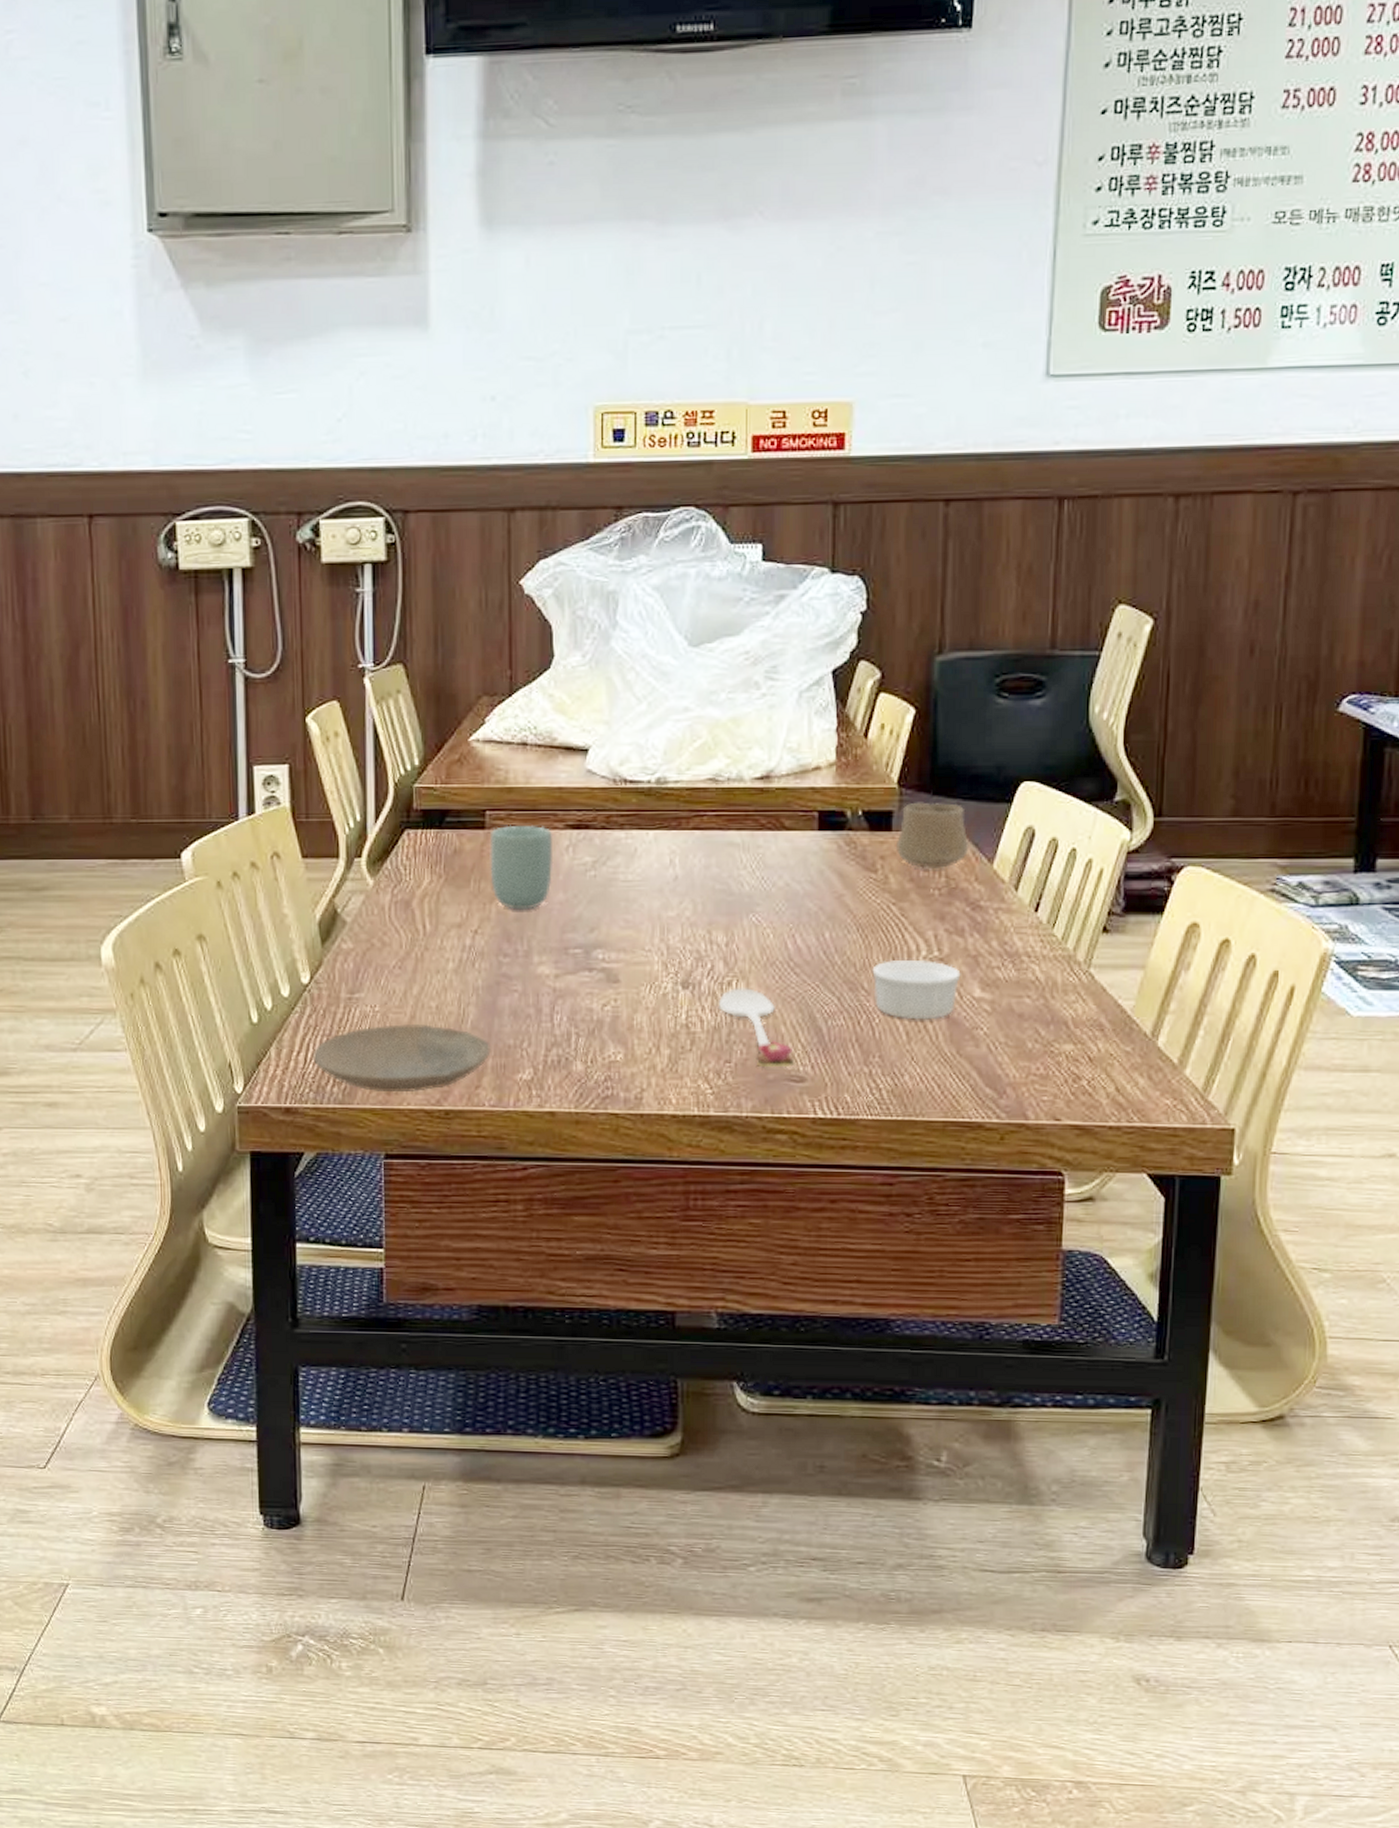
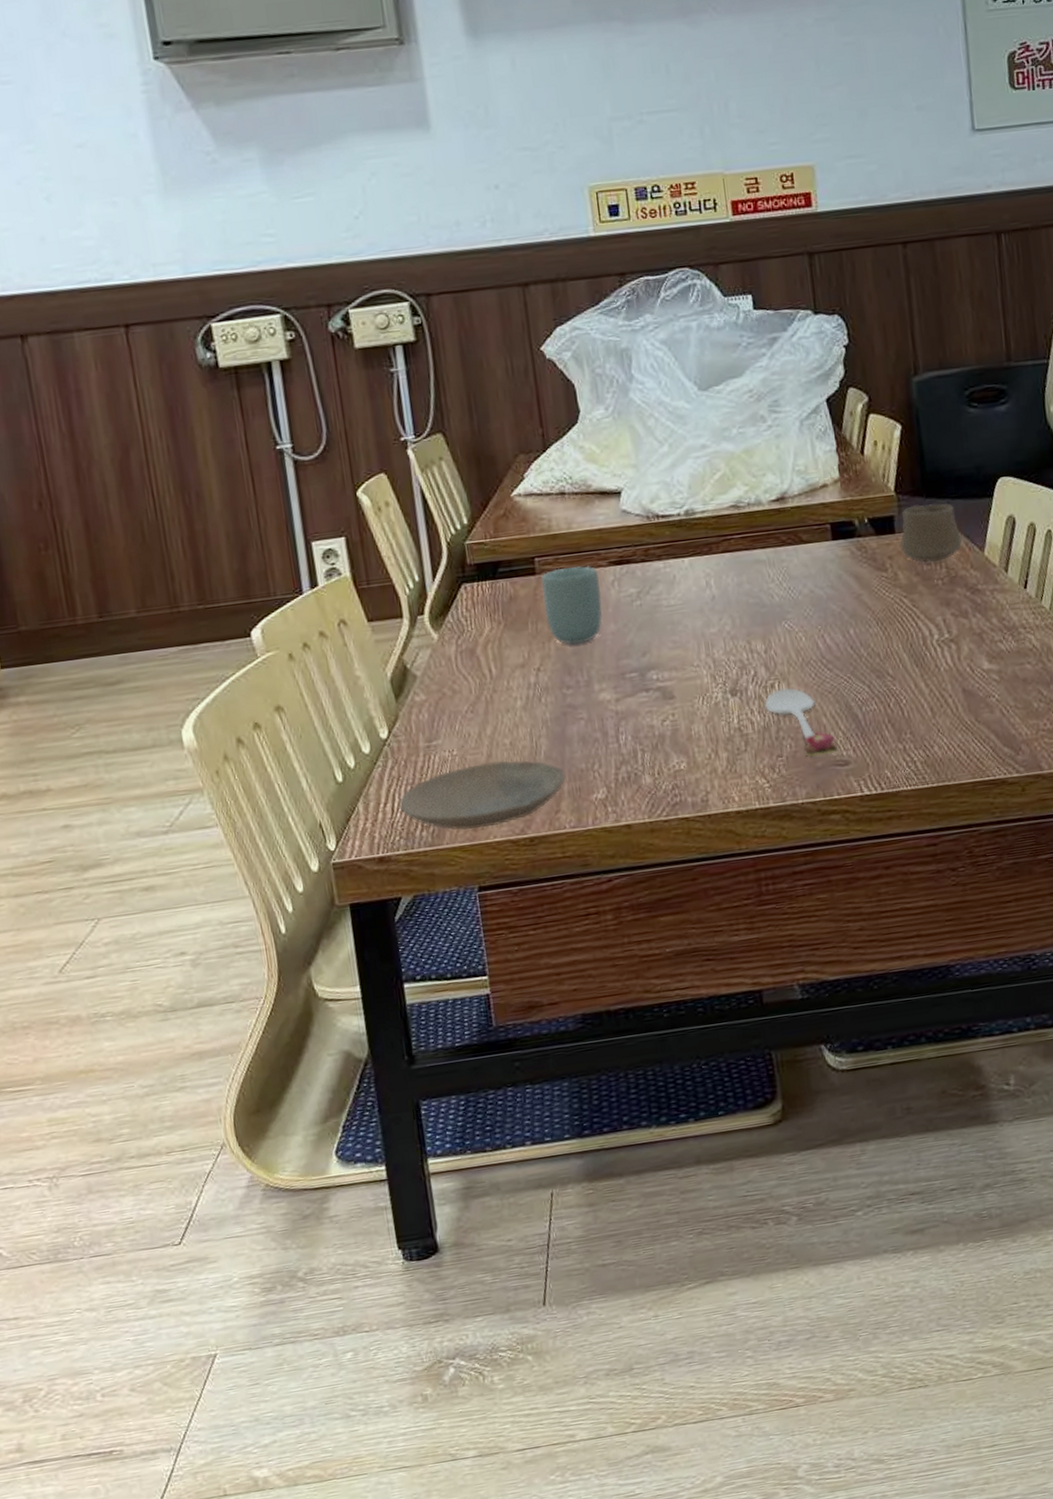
ramekin: present [872,959,961,1020] -> none [894,642,970,697]

